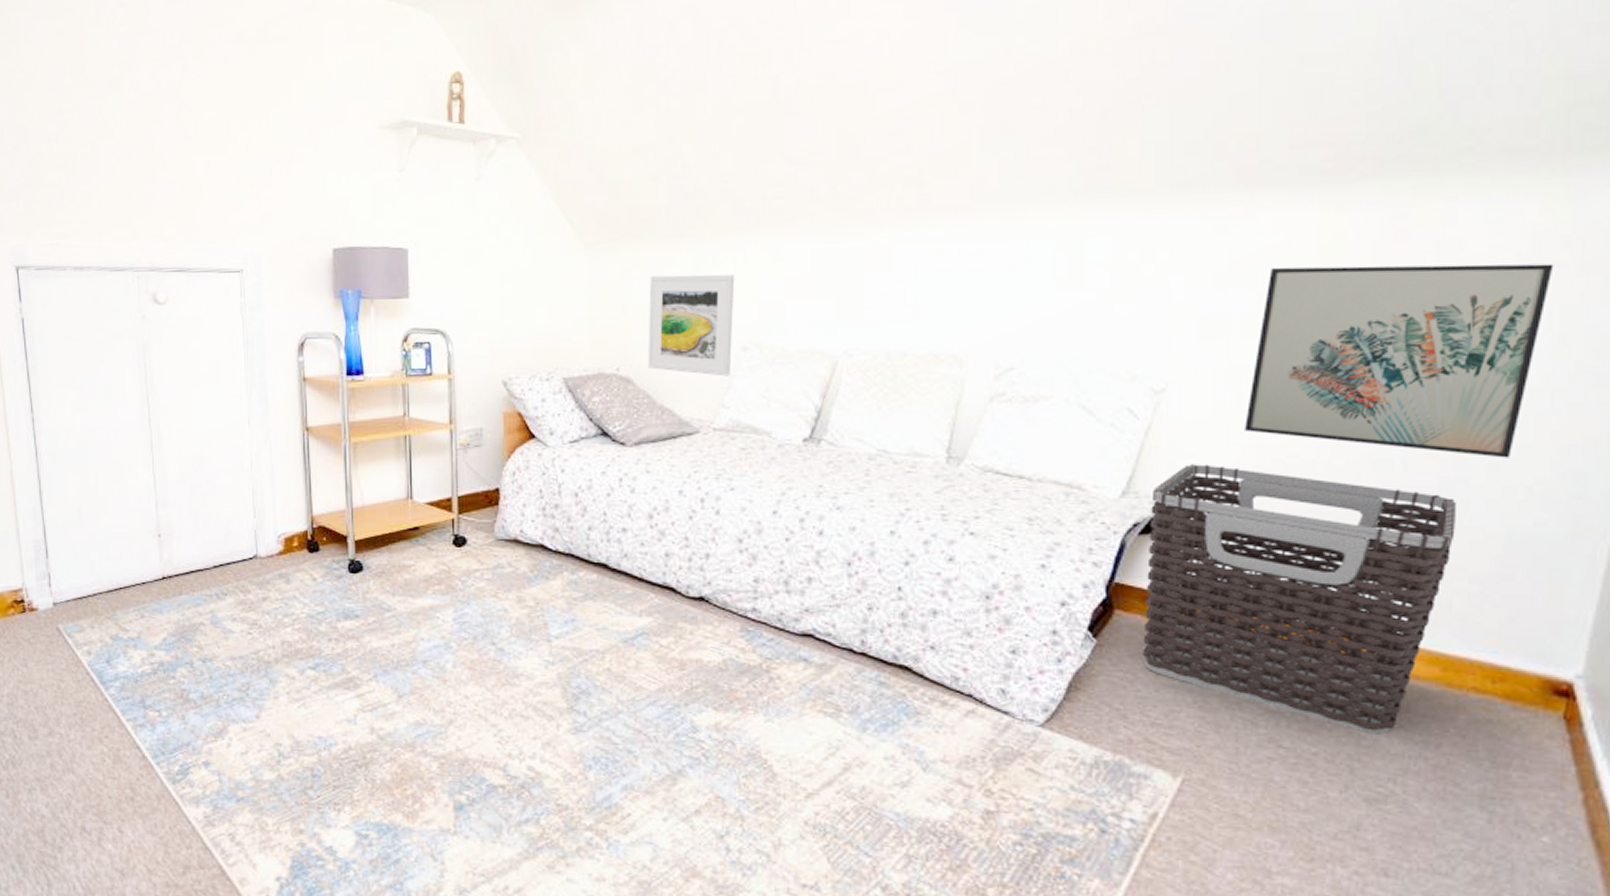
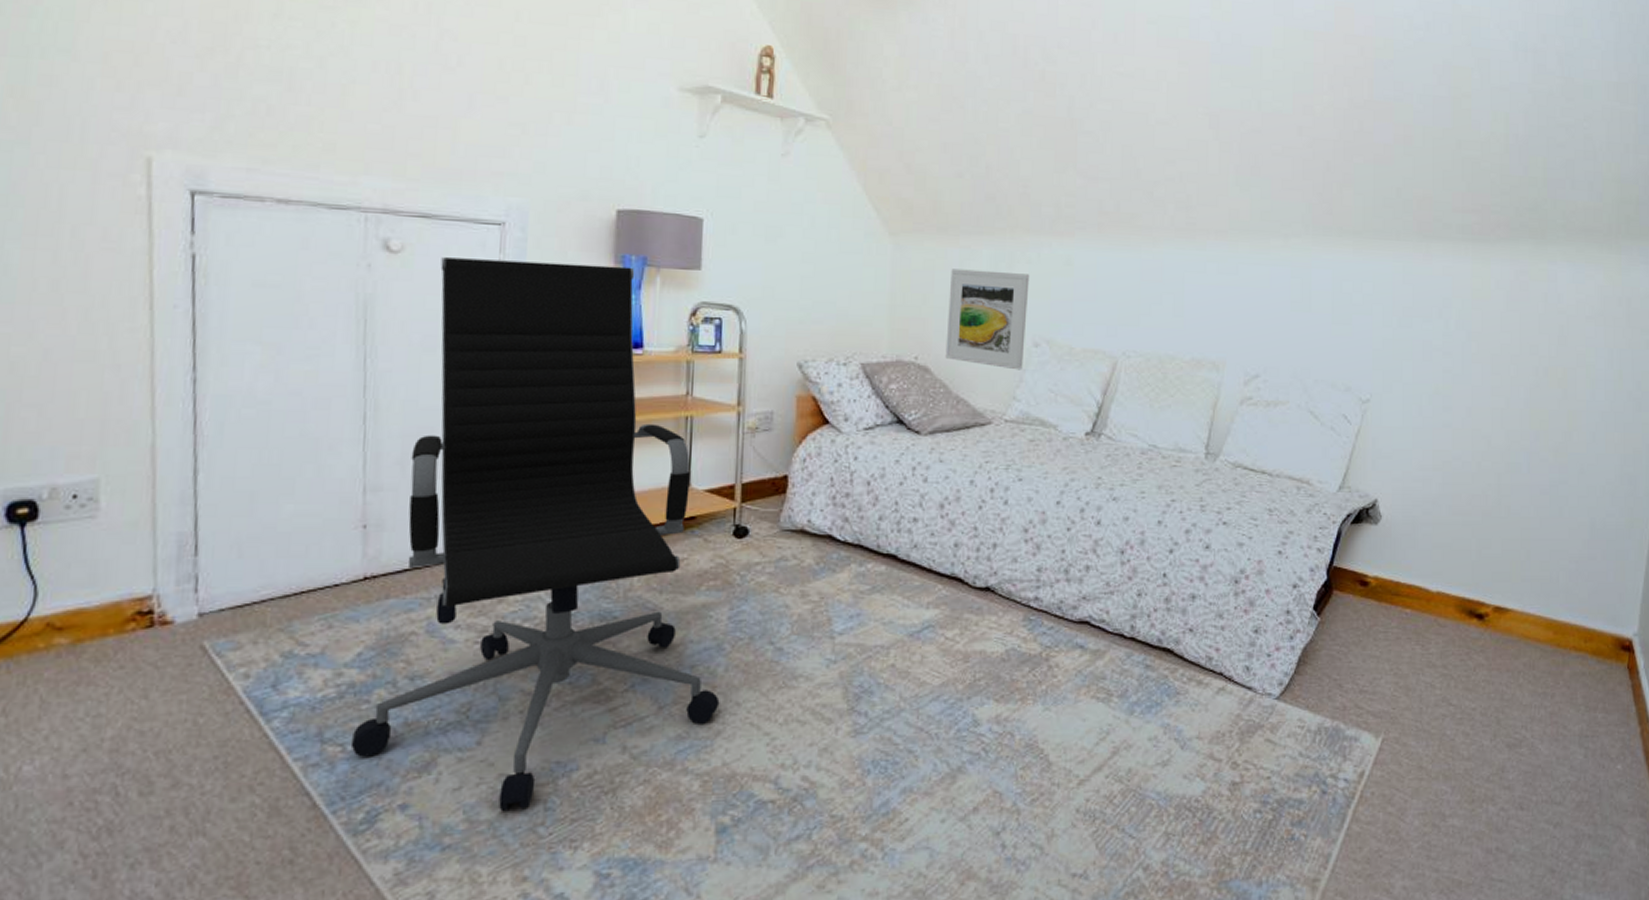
office chair: none [164,300,451,775] -> present [350,257,720,812]
clothes hamper: present [1143,464,1456,735] -> none [1354,464,1560,689]
wall art: present [1245,264,1554,458] -> none [1425,304,1613,464]

